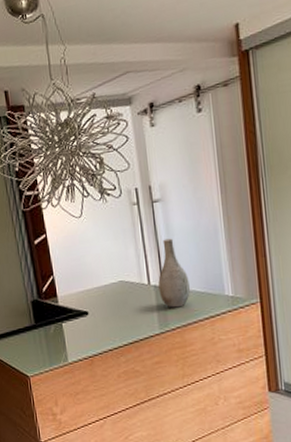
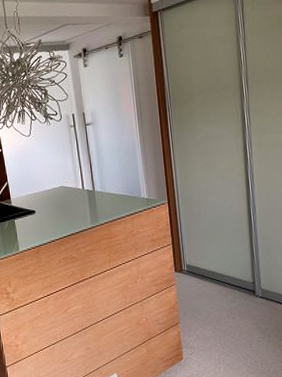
vase: present [158,238,191,308] -> none [90,153,115,208]

